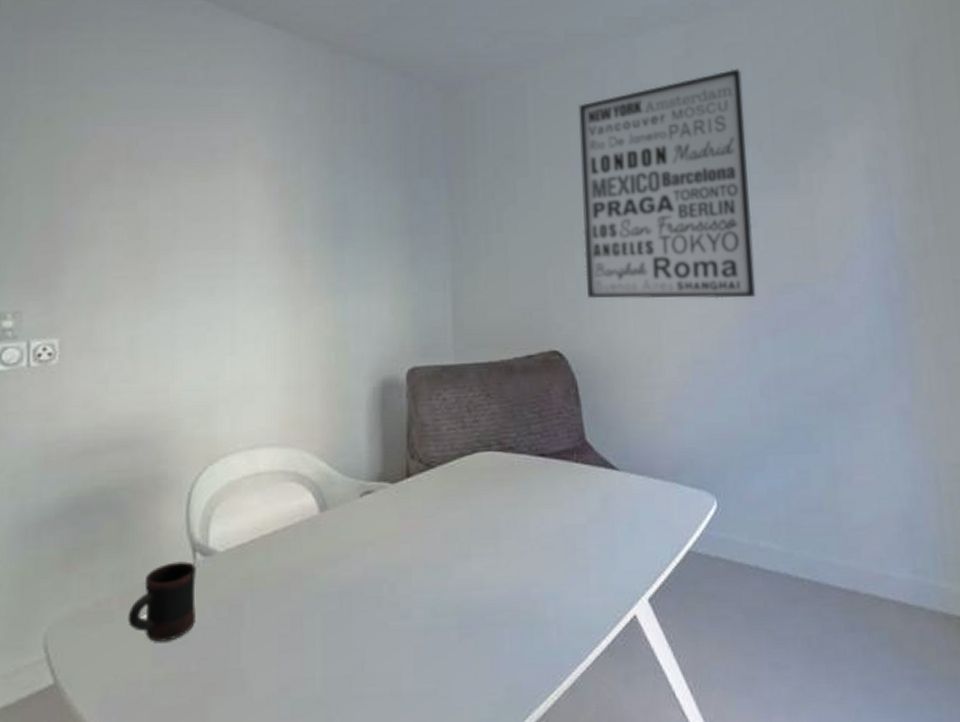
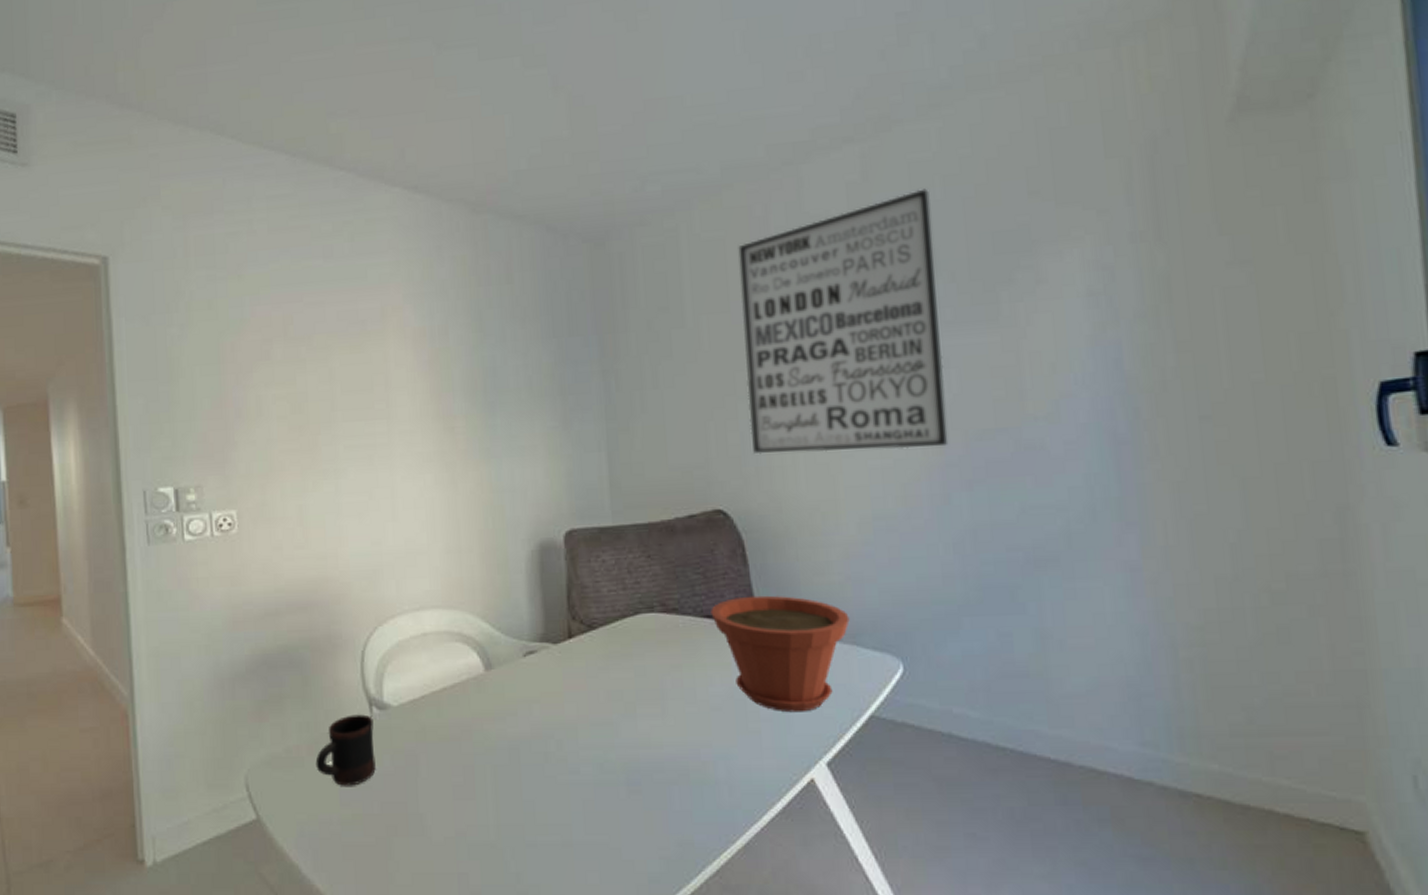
plant pot: none [545,434,671,550] -> present [711,595,850,713]

